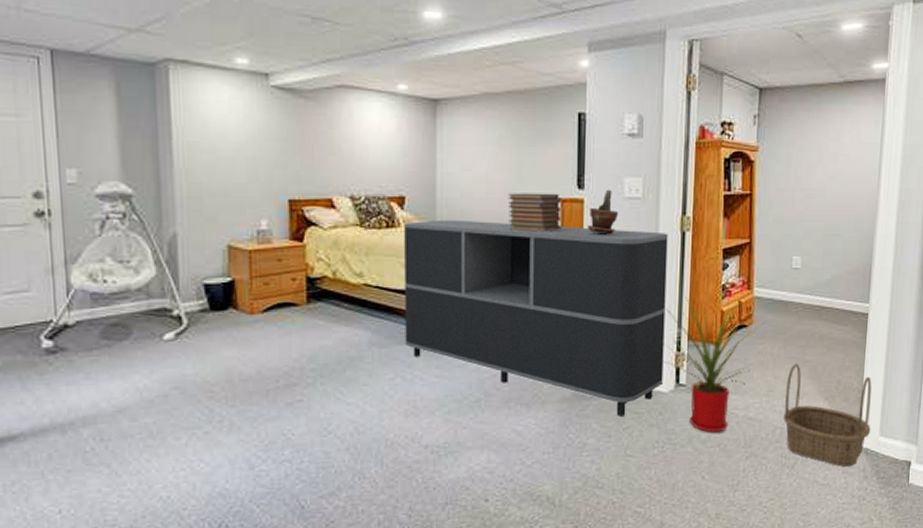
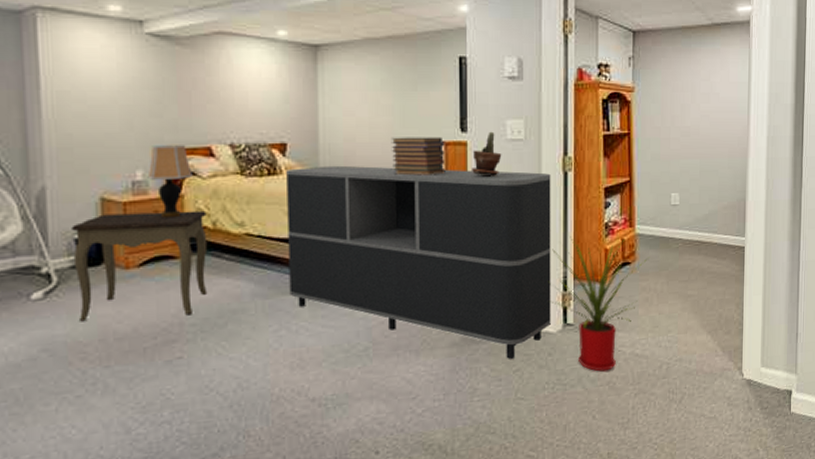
side table: none [201,260,328,363] -> present [71,210,208,322]
table lamp: none [271,196,314,267] -> present [147,145,193,219]
basket: present [783,363,872,468] -> none [669,298,753,400]

